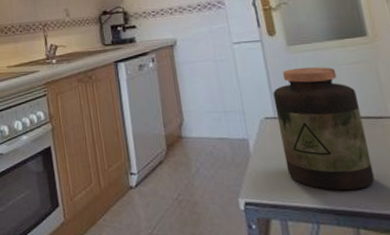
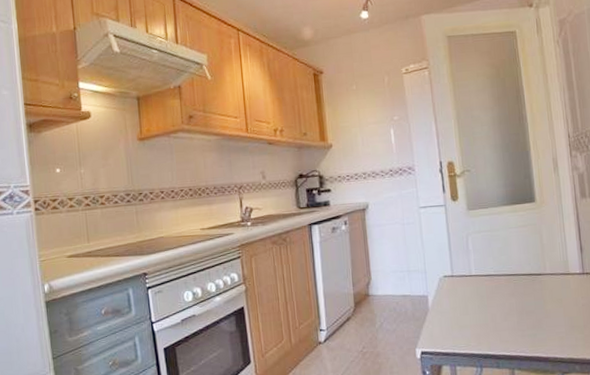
jar: present [273,67,375,191] -> none [452,230,530,339]

